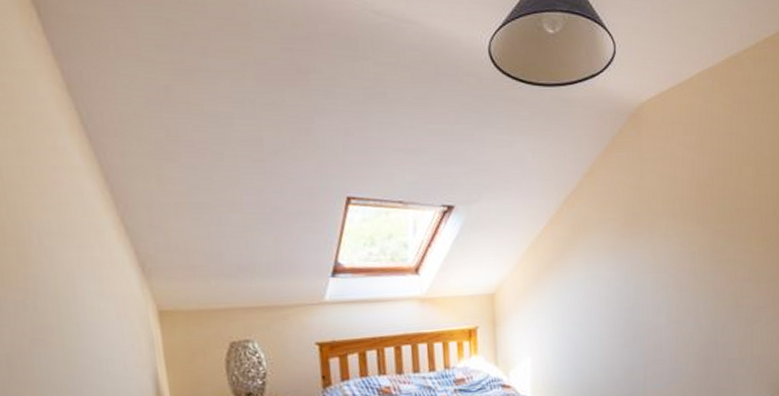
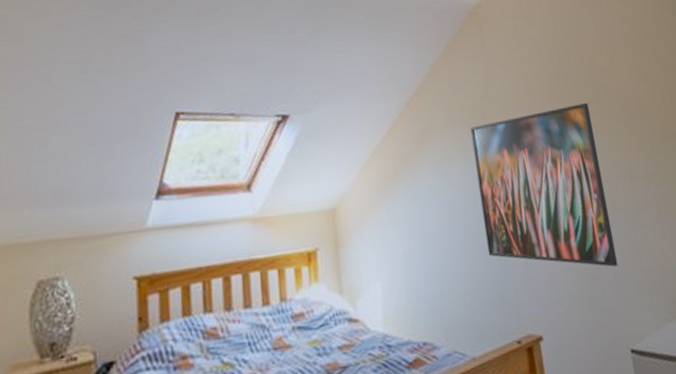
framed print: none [620,211,733,354] -> present [470,103,619,267]

